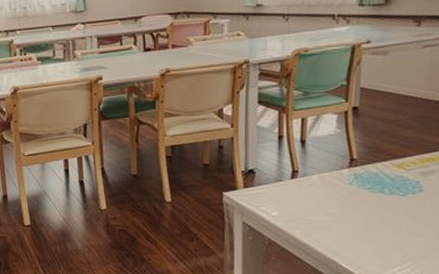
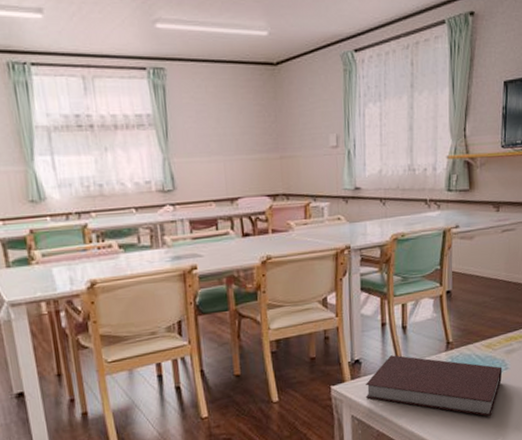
notebook: none [258,167,416,239] -> present [365,355,503,417]

